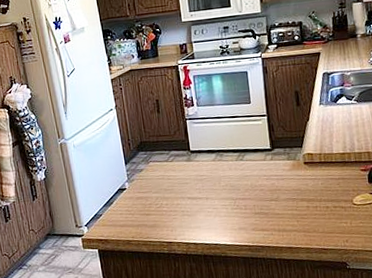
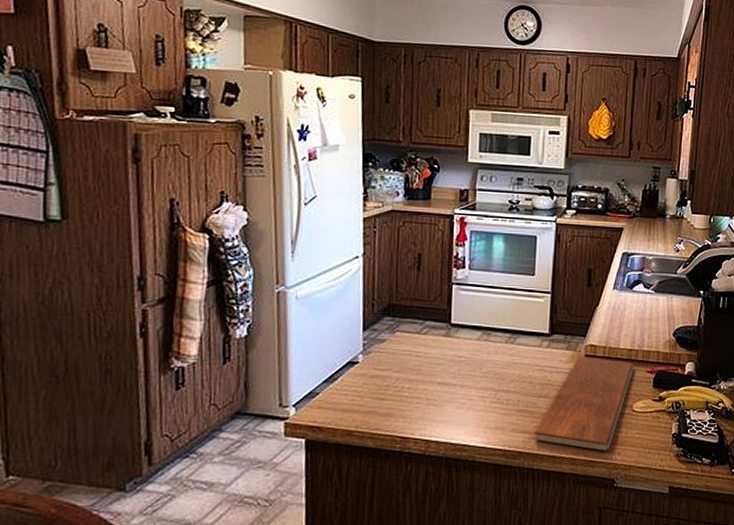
chopping board: none [271,163,349,240] -> present [534,356,635,451]

